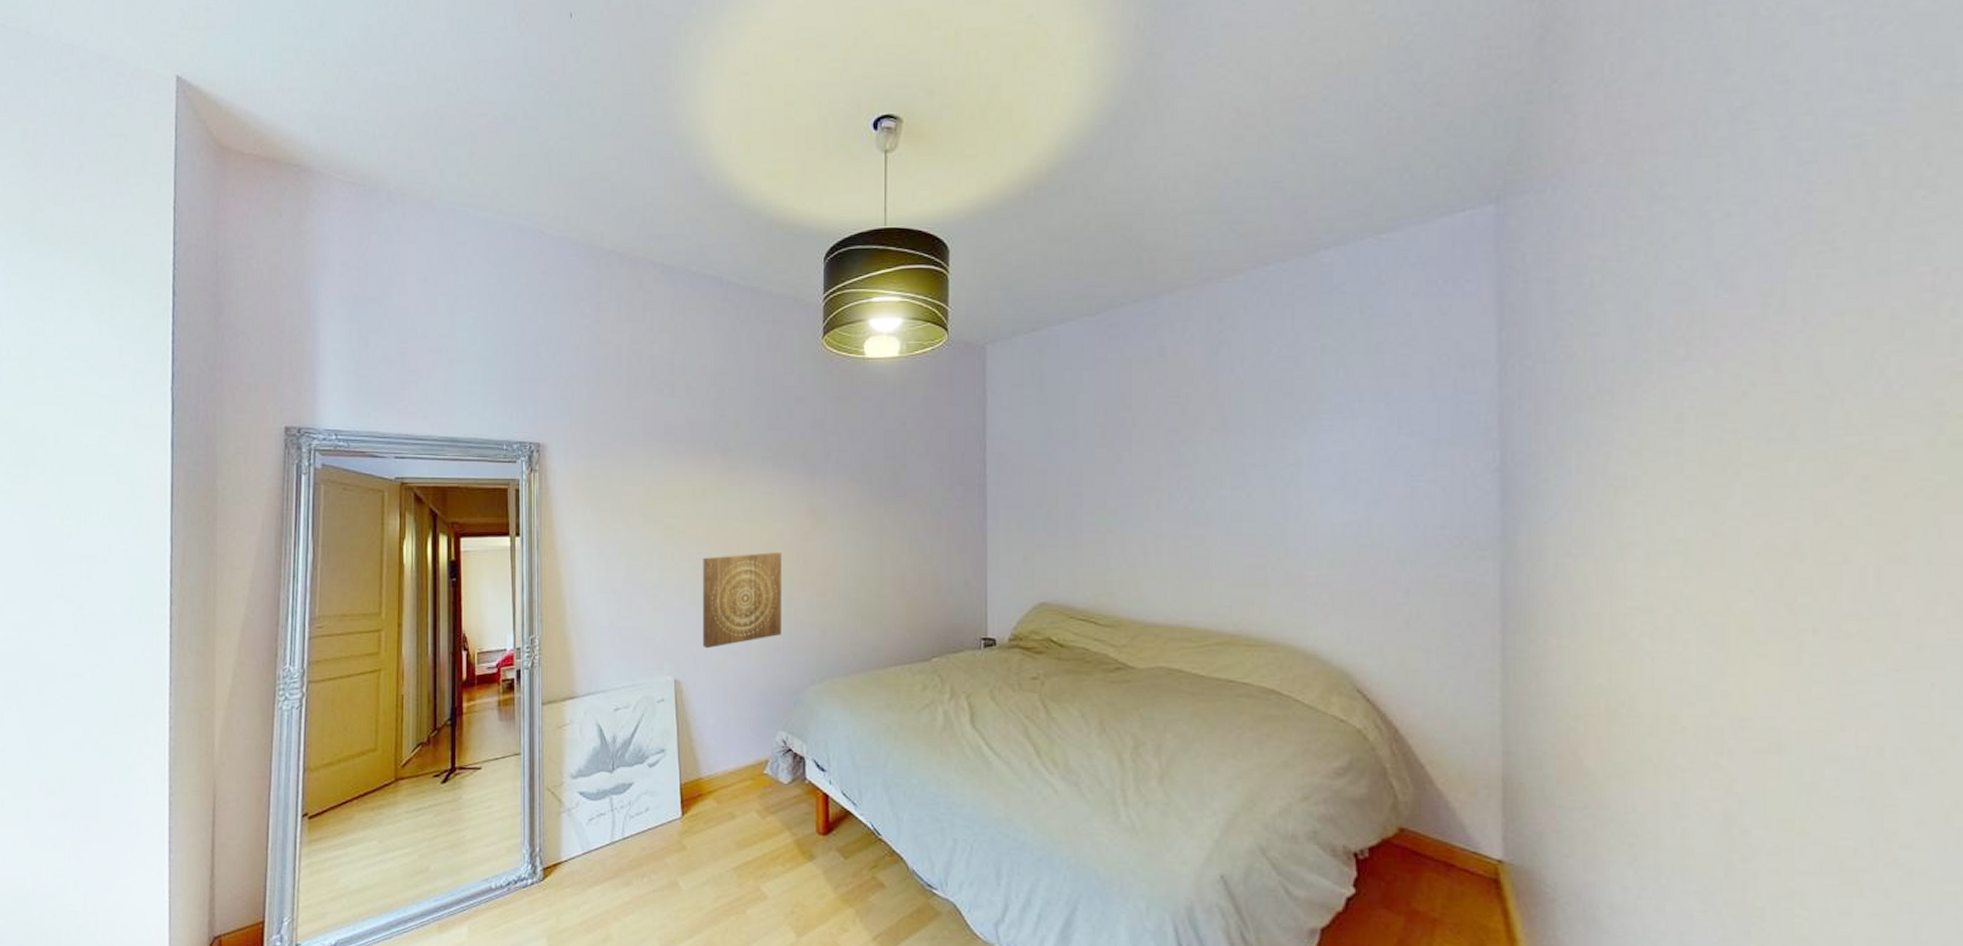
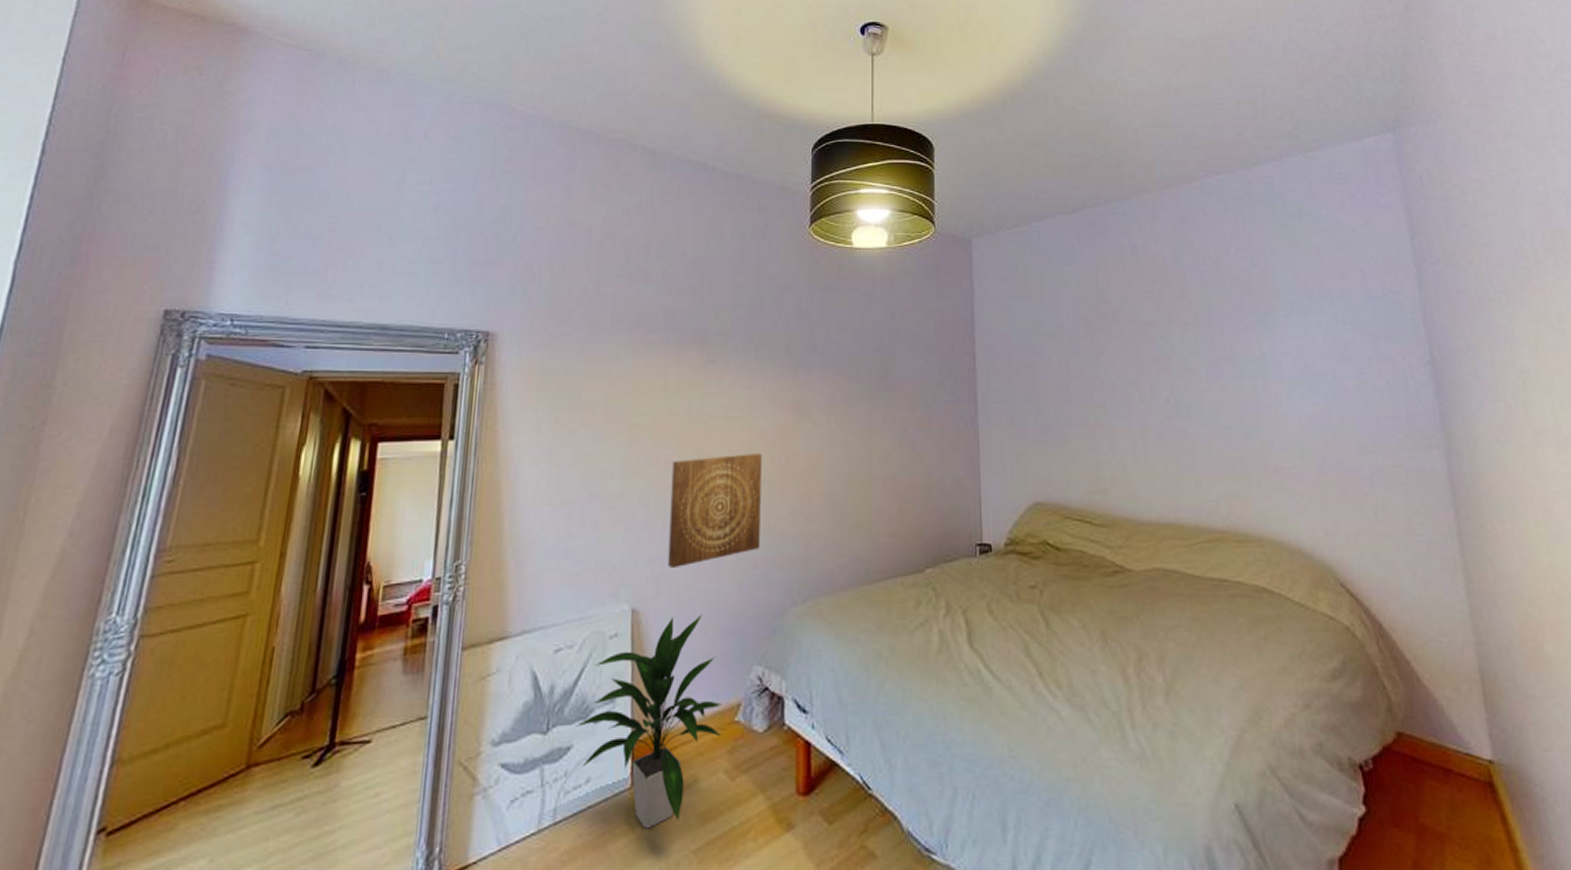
indoor plant: none [635,687,754,849] -> present [575,614,722,829]

